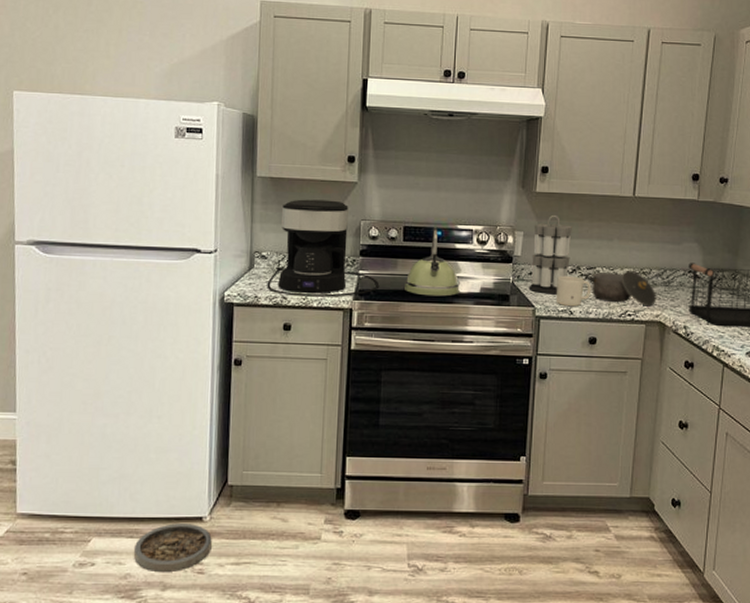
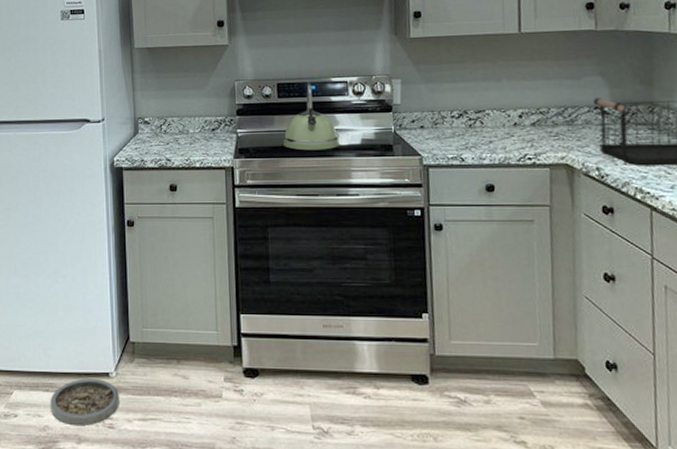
coffee maker: present [267,199,380,297] -> none [151,64,259,158]
spice rack: present [529,214,572,295] -> none [411,59,455,142]
mug: present [556,275,592,307] -> none [442,121,483,154]
cooking pot: present [584,271,657,307] -> none [472,111,560,148]

